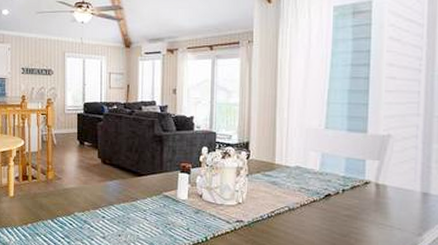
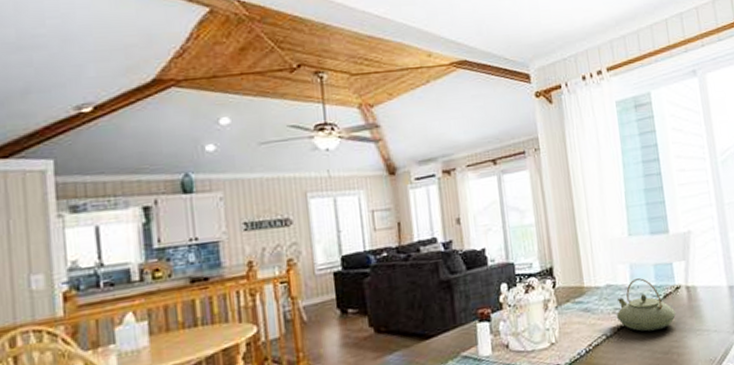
teapot: none [301,167,361,215] -> present [616,278,676,332]

